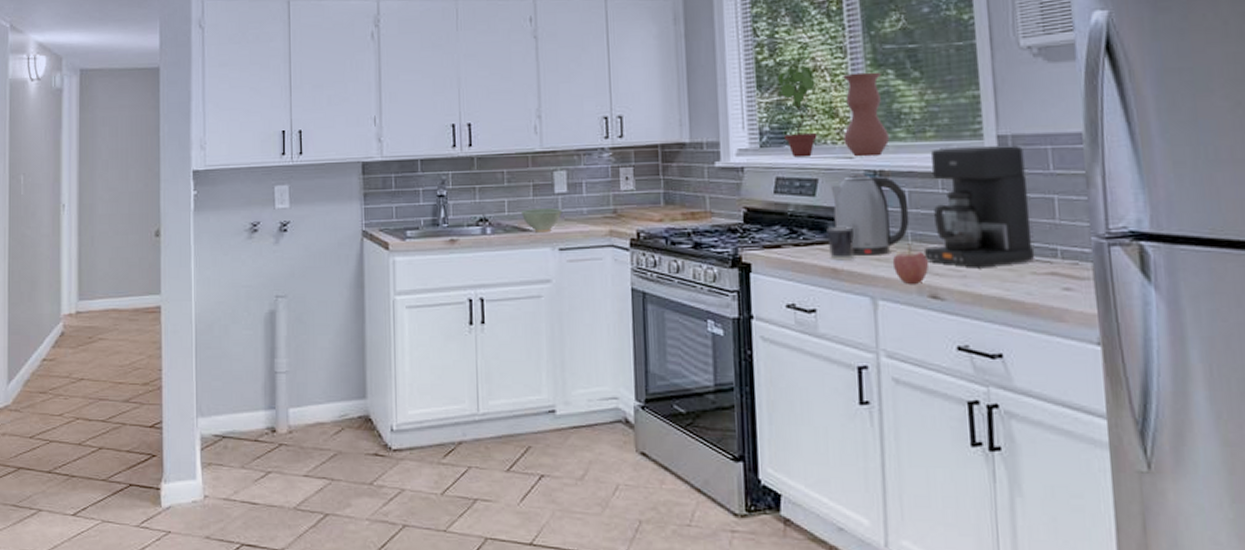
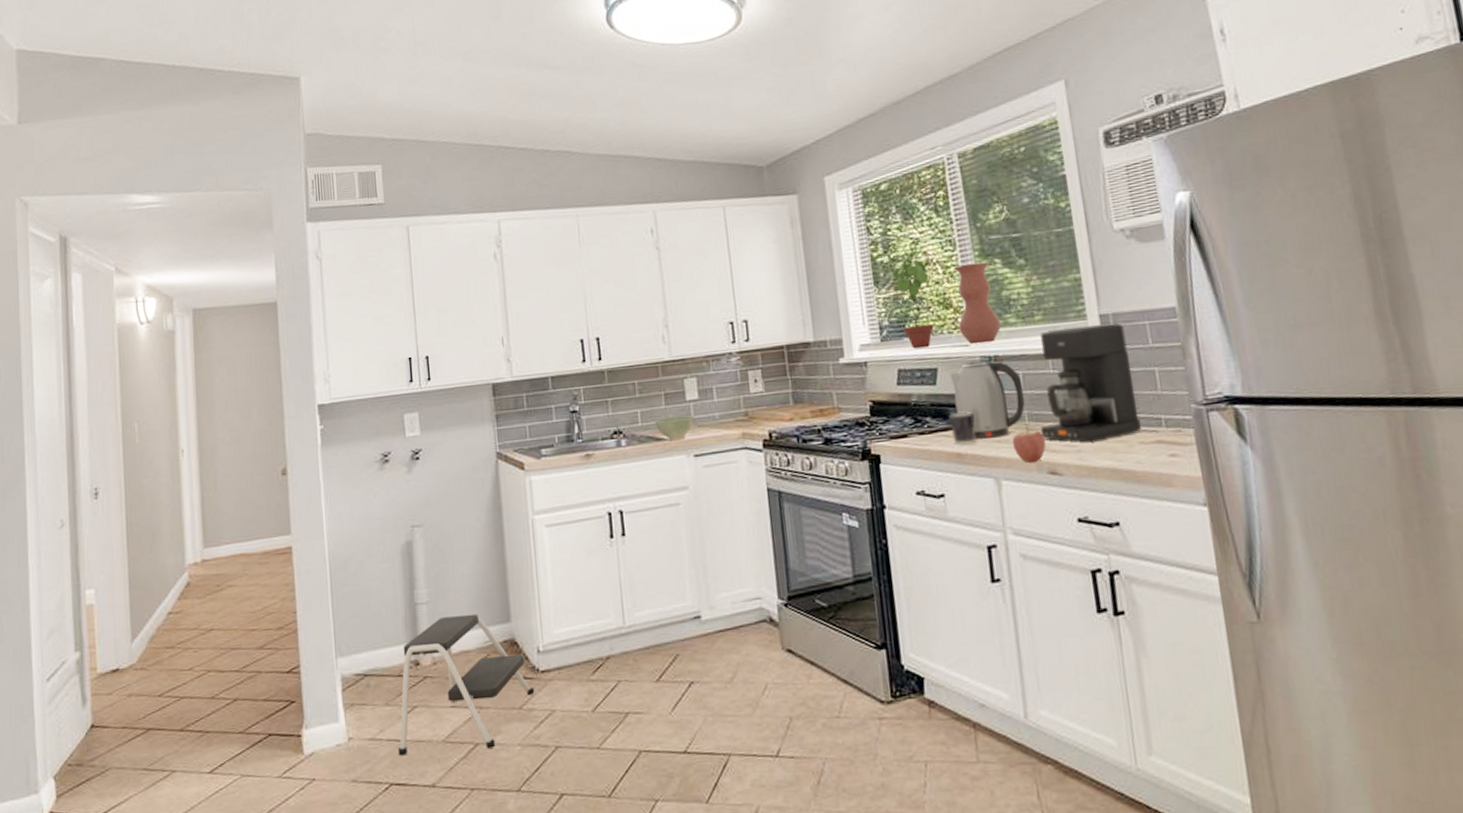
step stool: none [250,387,386,520] -> present [397,613,535,756]

